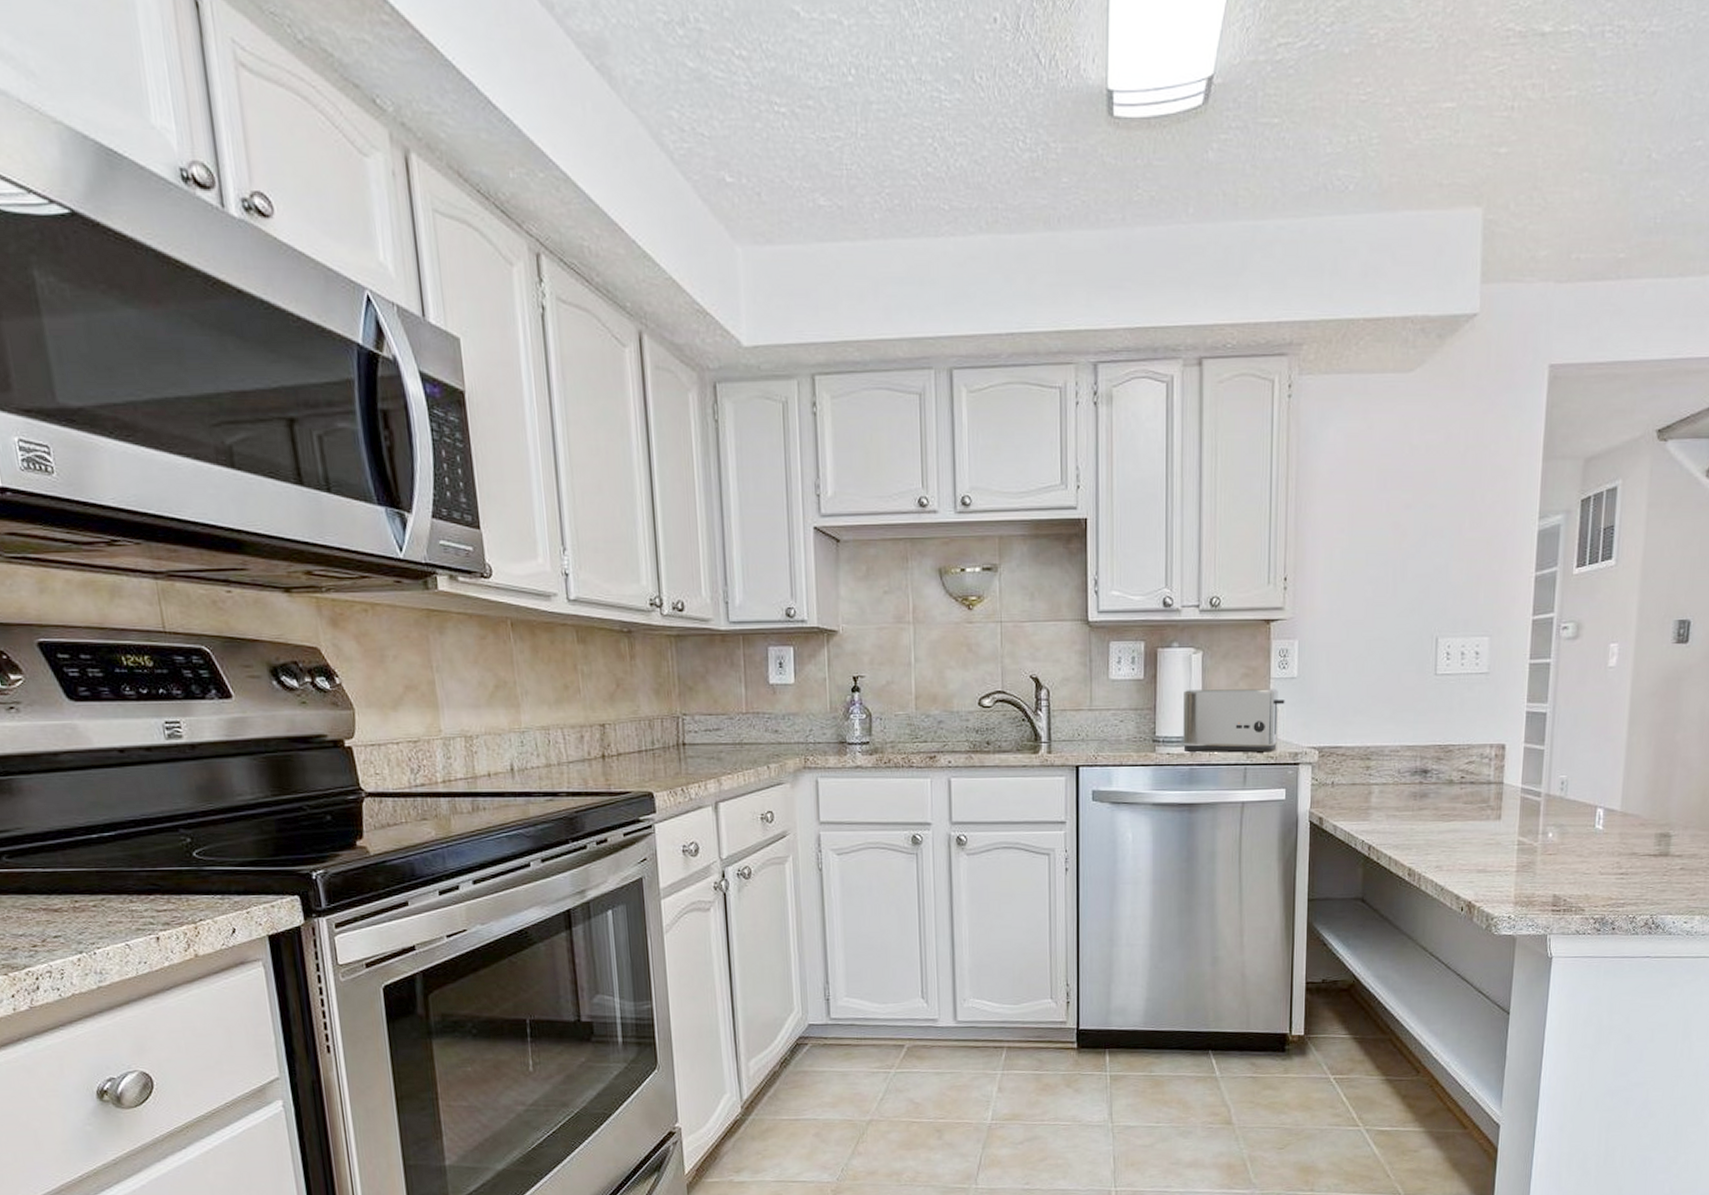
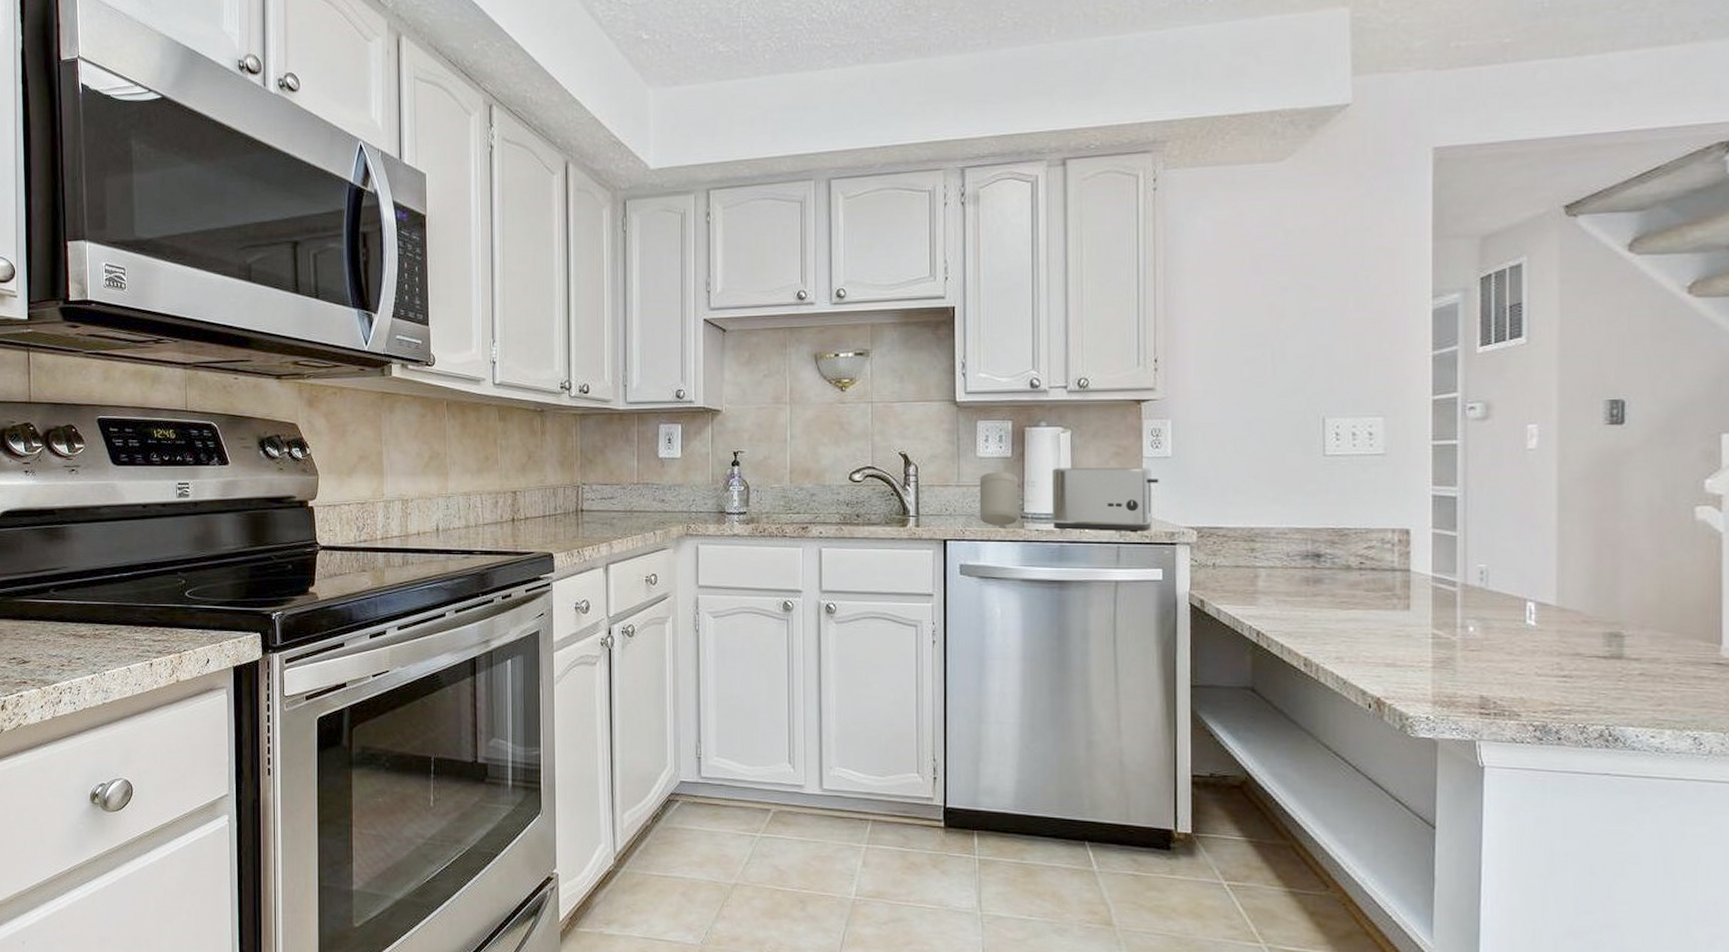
canister: none [1096,692,1167,751] -> present [964,470,1035,527]

